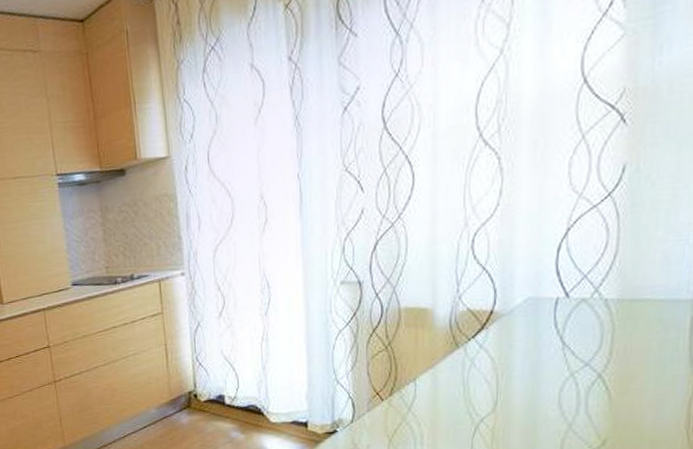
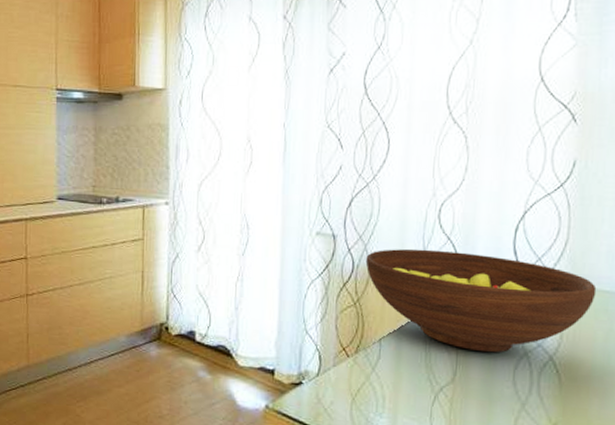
fruit bowl: none [395,280,650,379] -> present [365,248,597,353]

